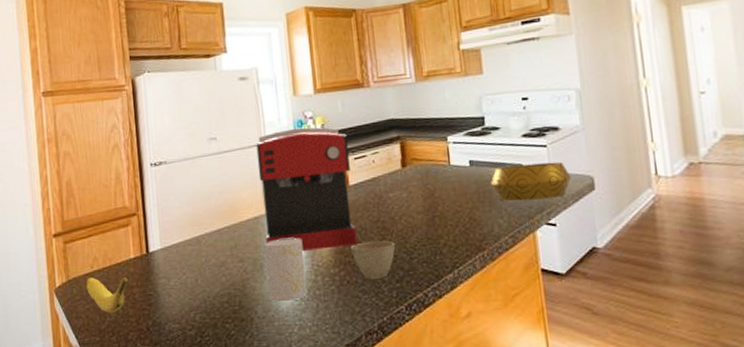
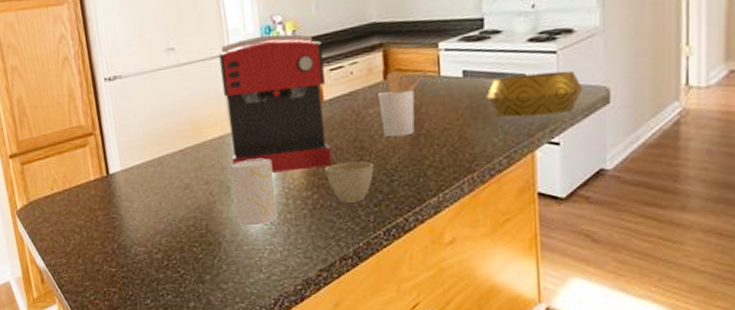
banana: present [86,276,129,314] -> none [47,198,91,236]
utensil holder: none [397,159,440,219] -> present [378,69,429,137]

